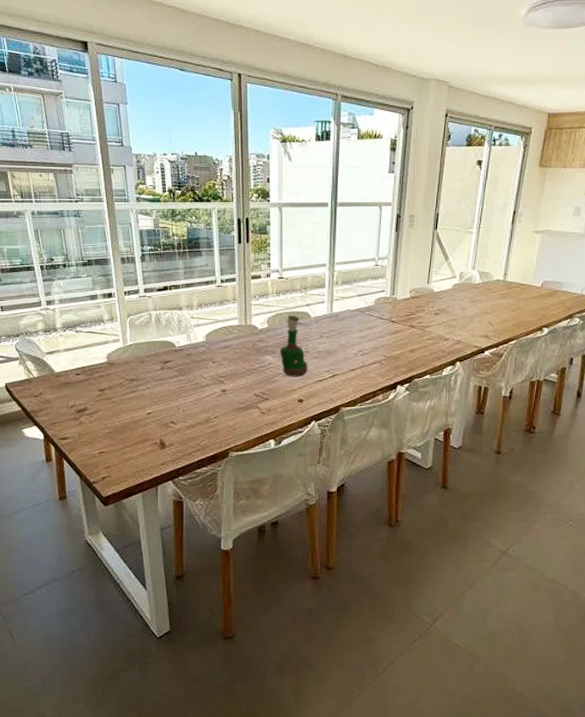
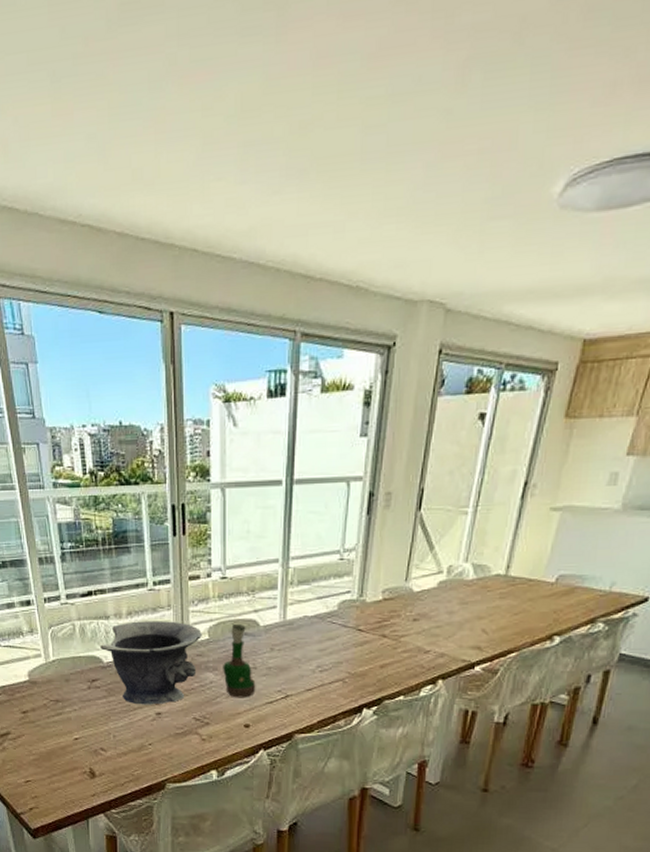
decorative bowl: none [173,312,262,383] -> present [100,621,202,705]

